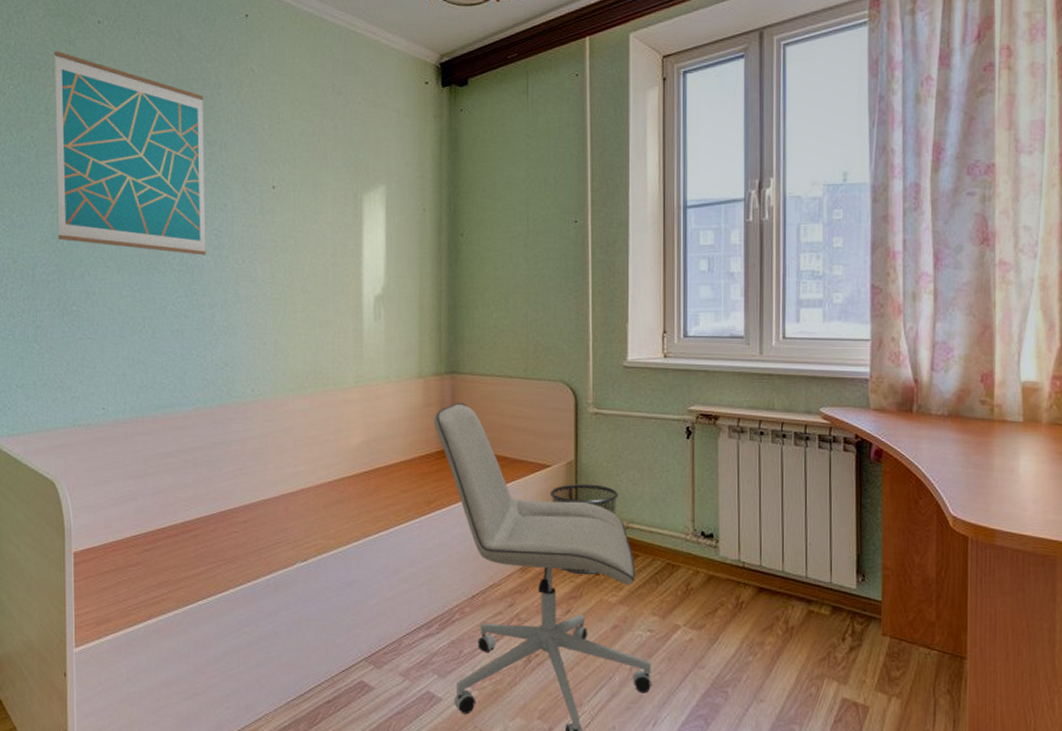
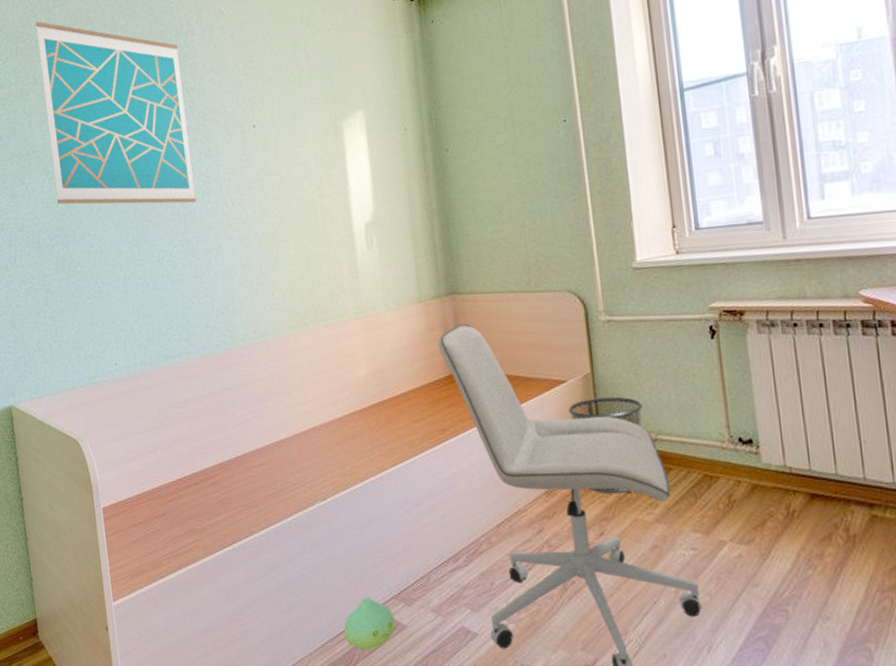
plush toy: none [311,658,363,710] -> present [343,597,396,651]

